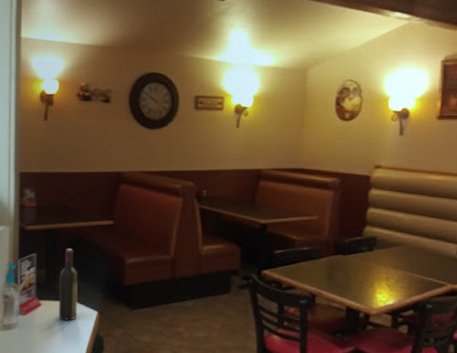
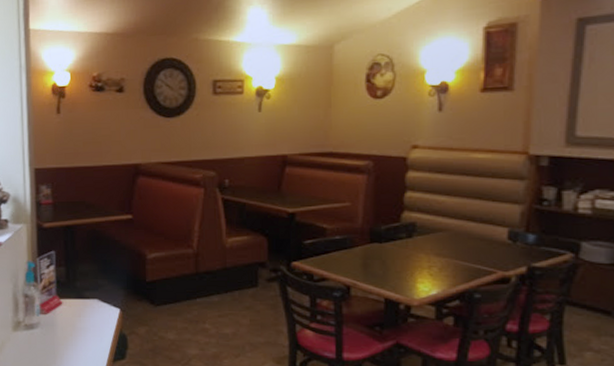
wine bottle: present [58,249,79,321] -> none [79,245,99,319]

